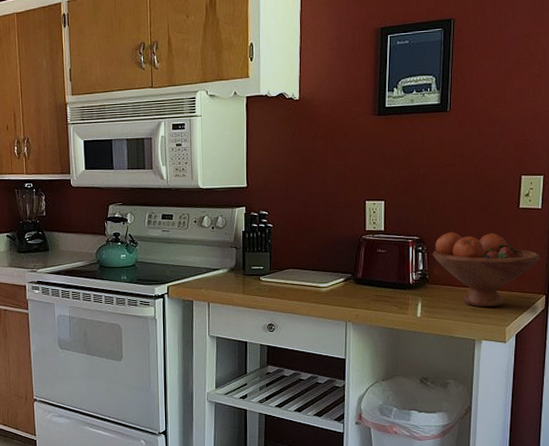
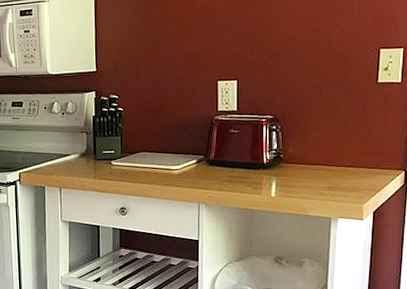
fruit bowl: present [432,232,540,307] -> none [286,109,400,185]

